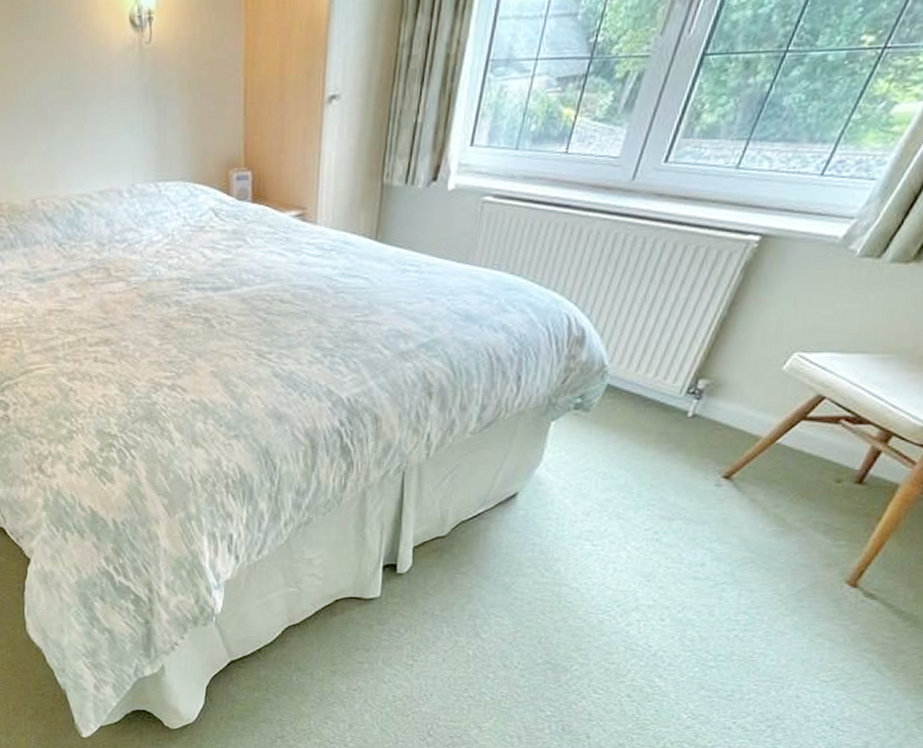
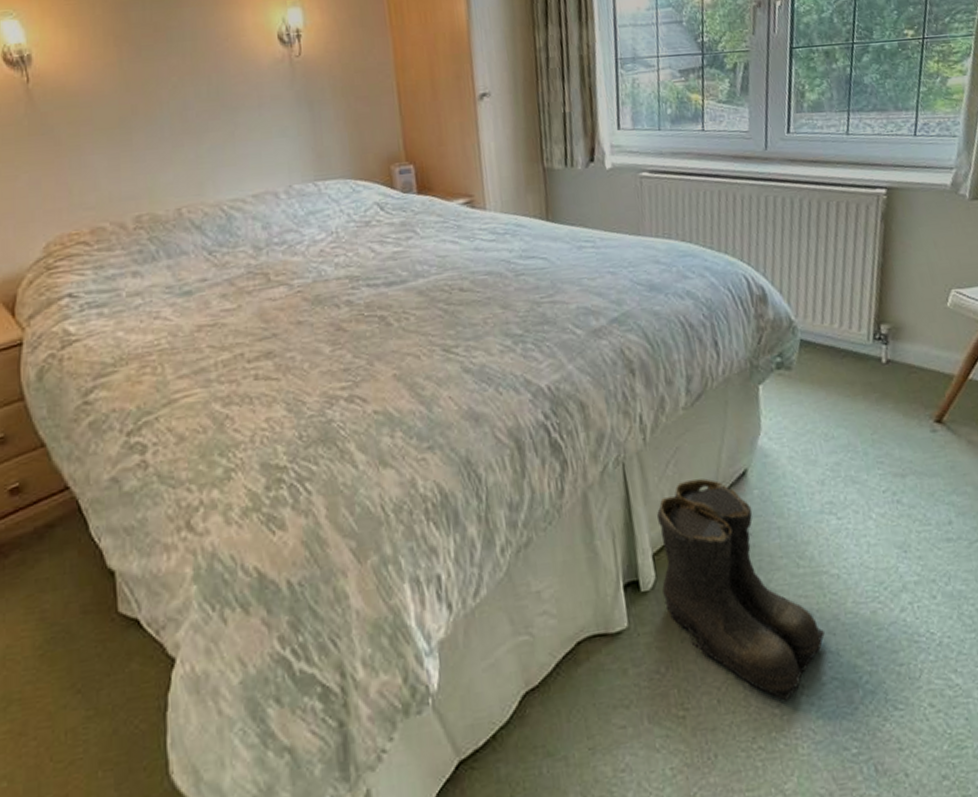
boots: none [415,494,550,670] -> present [656,478,825,701]

